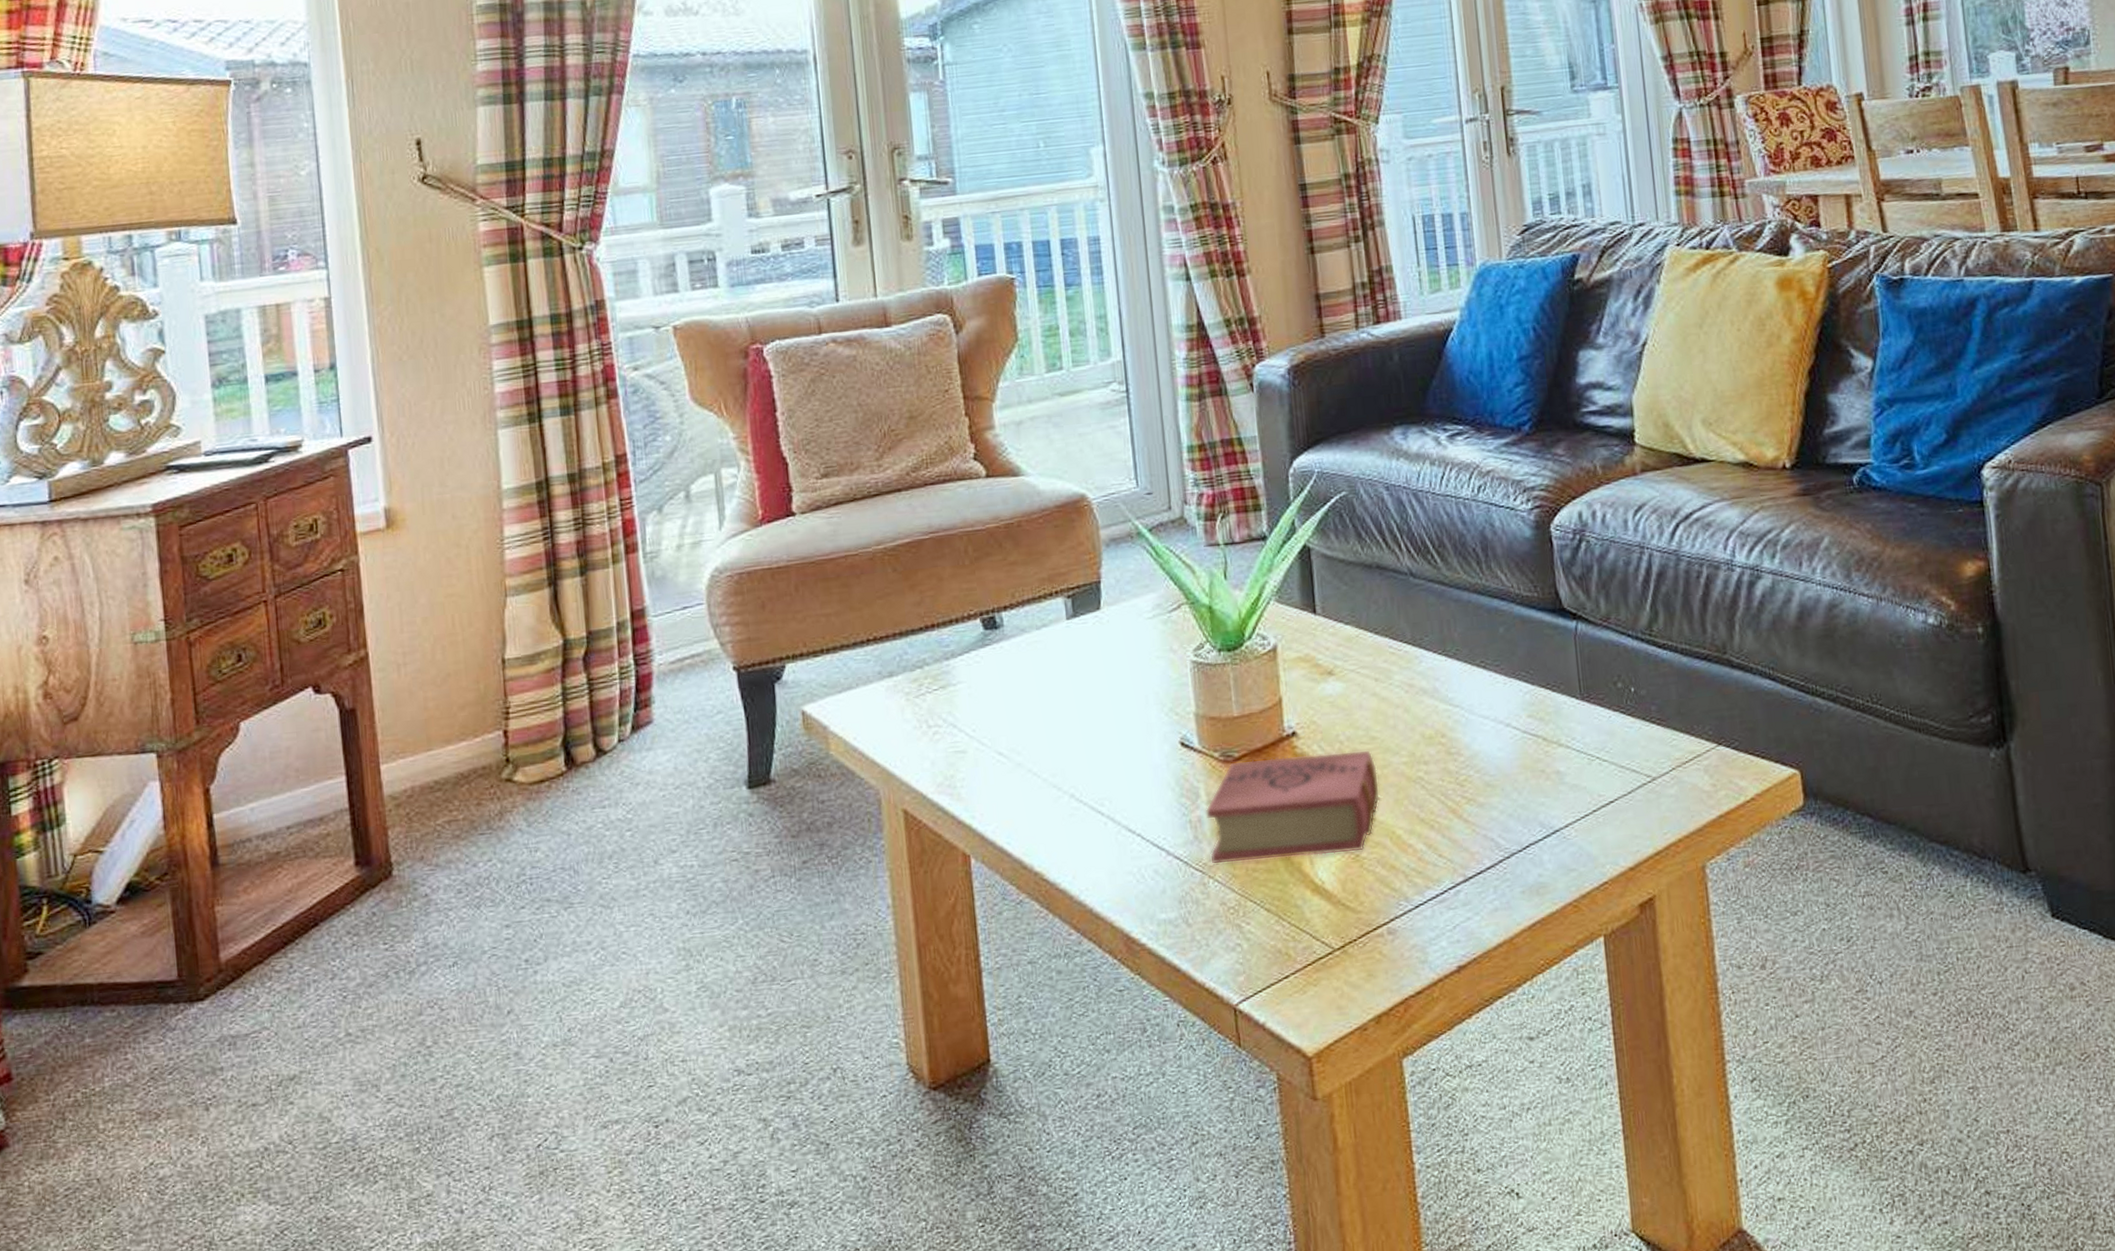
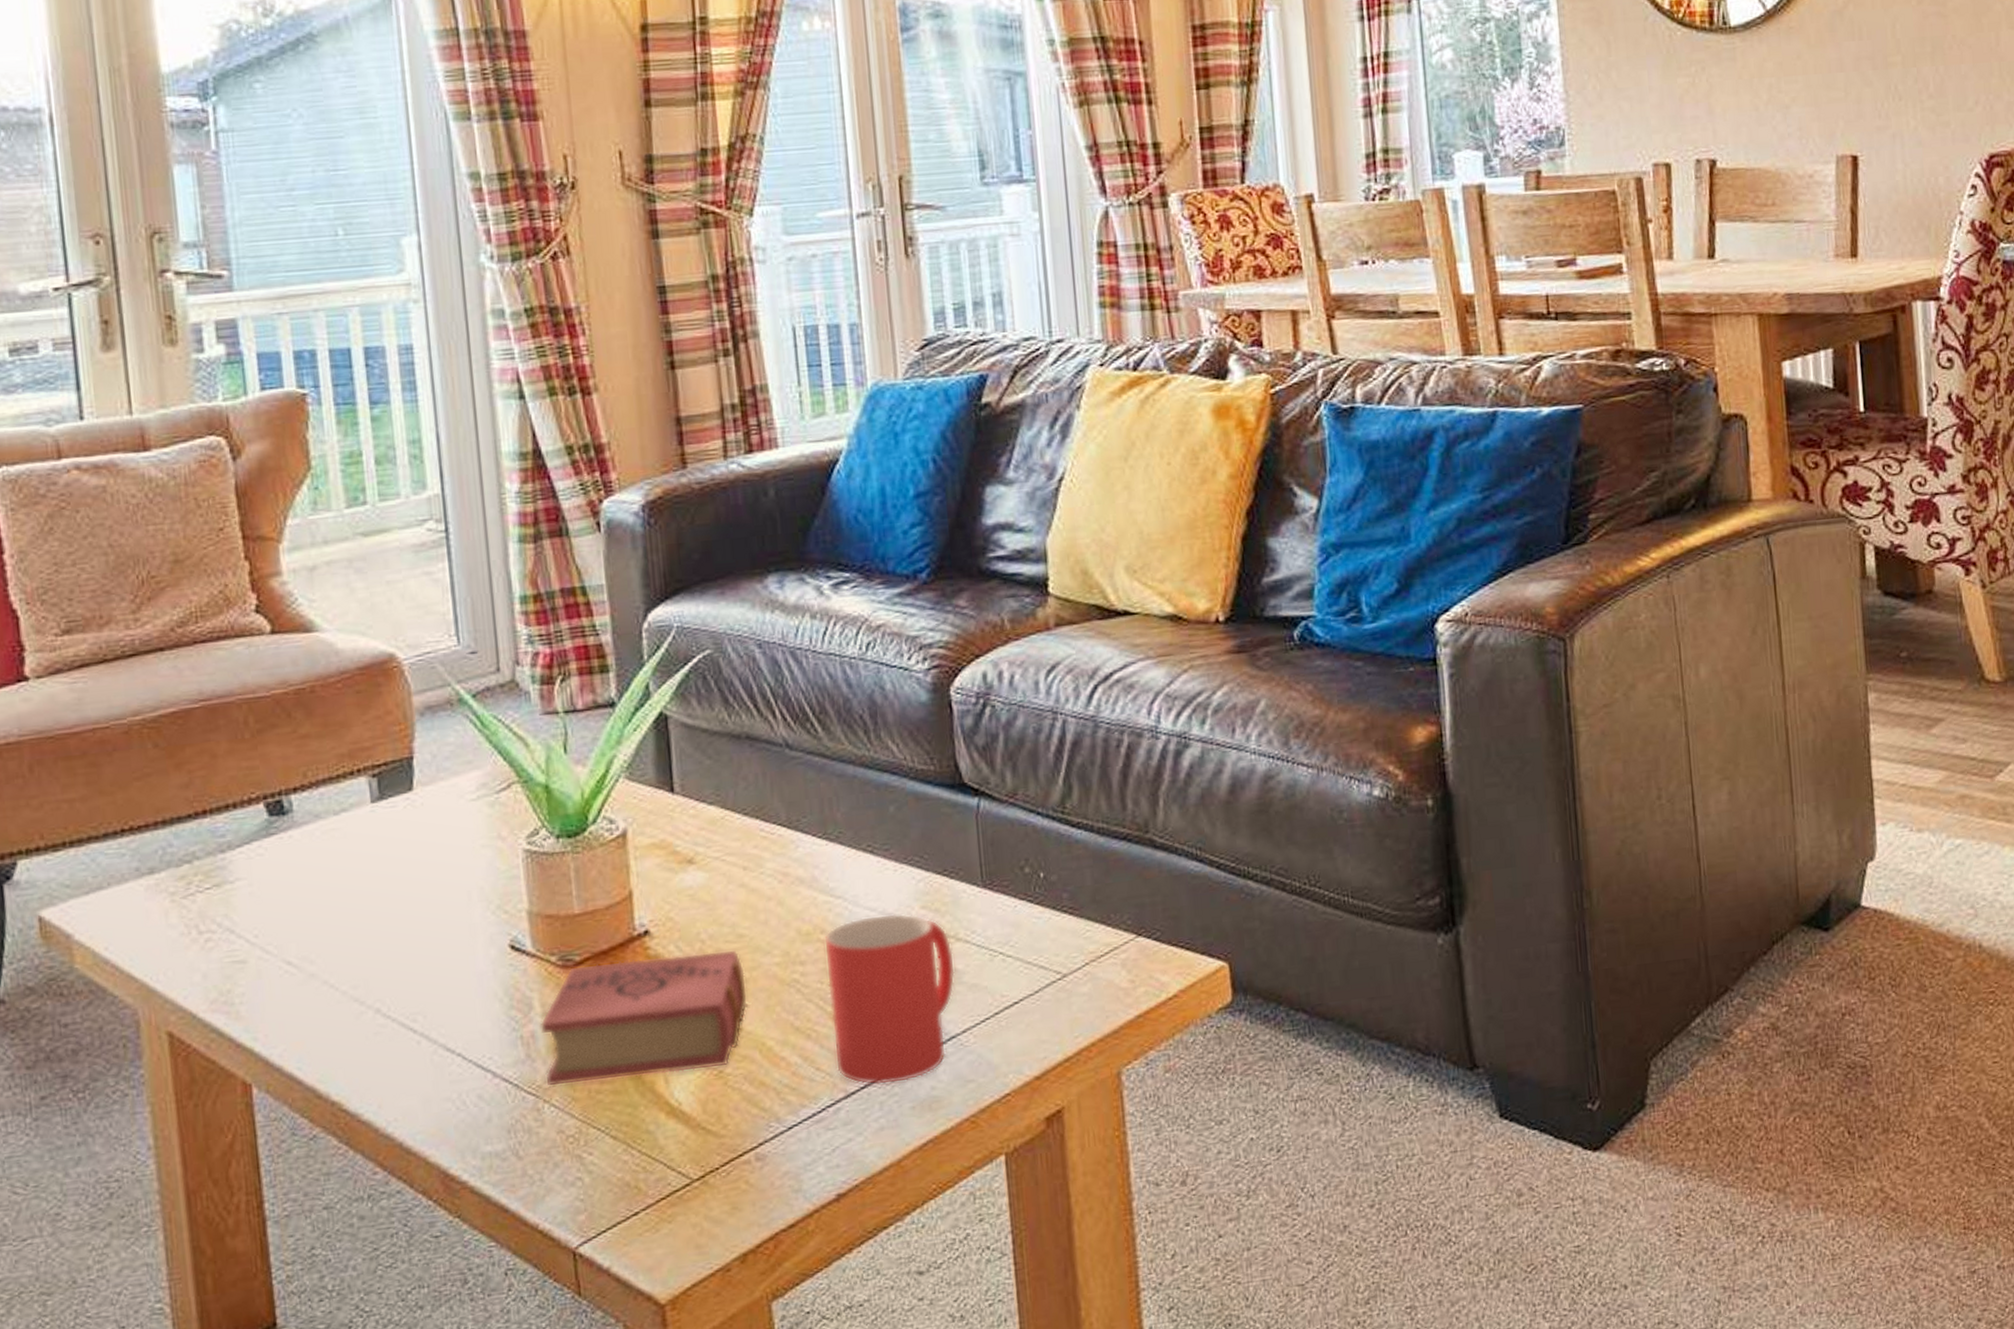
mug: none [1445,721,1558,871] -> present [824,913,955,1085]

